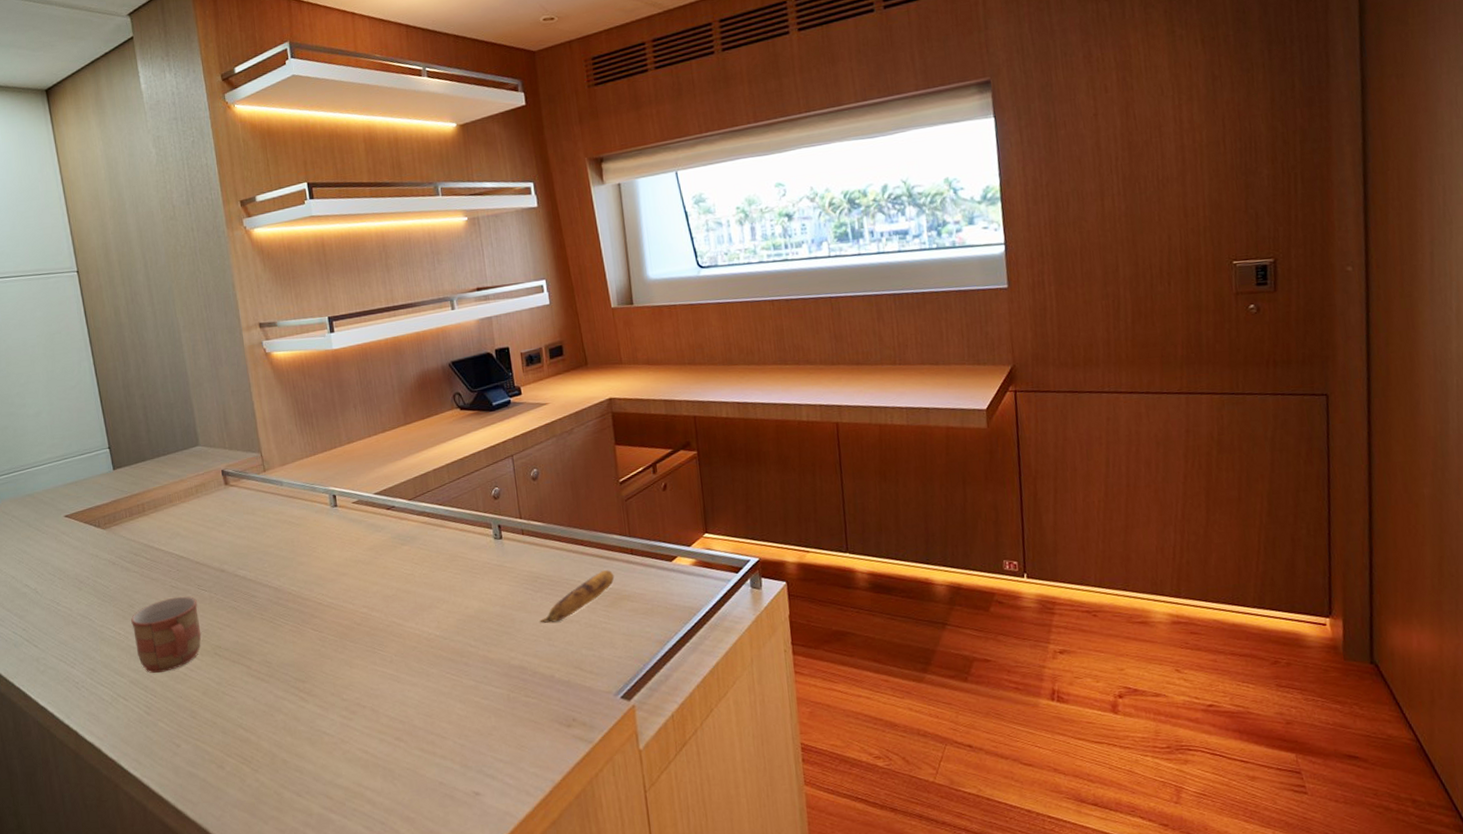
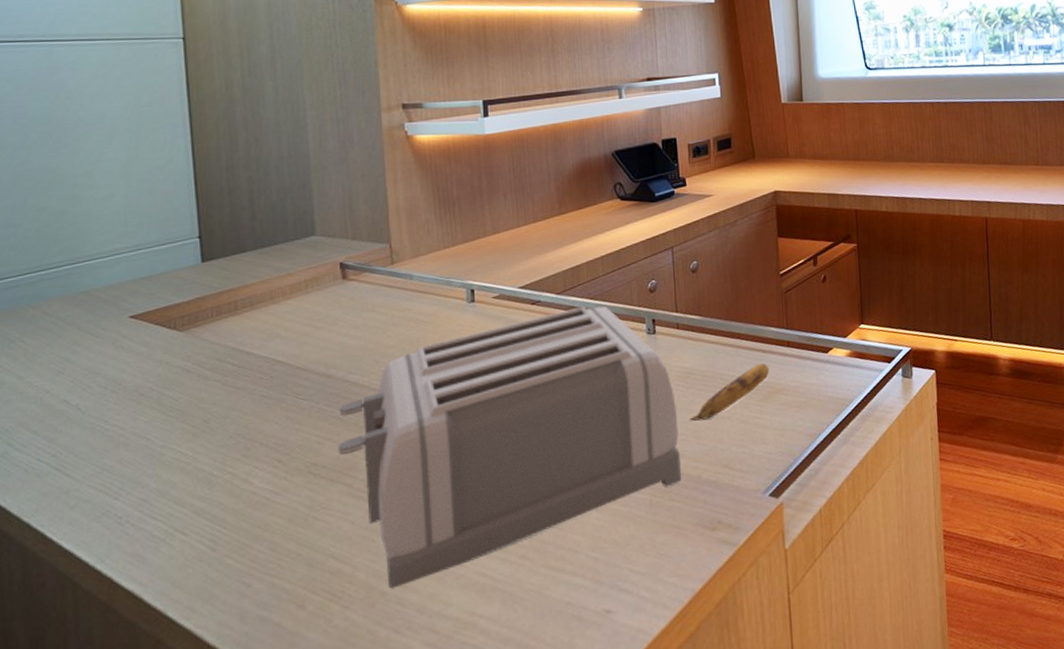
mug: present [131,596,202,673] -> none [204,407,294,500]
toaster: none [234,512,535,758] -> present [337,306,681,589]

